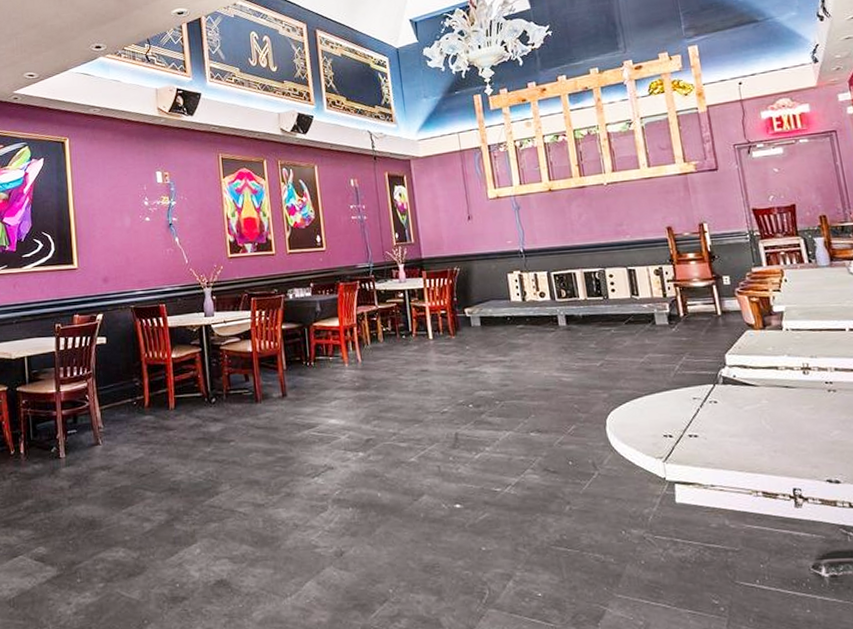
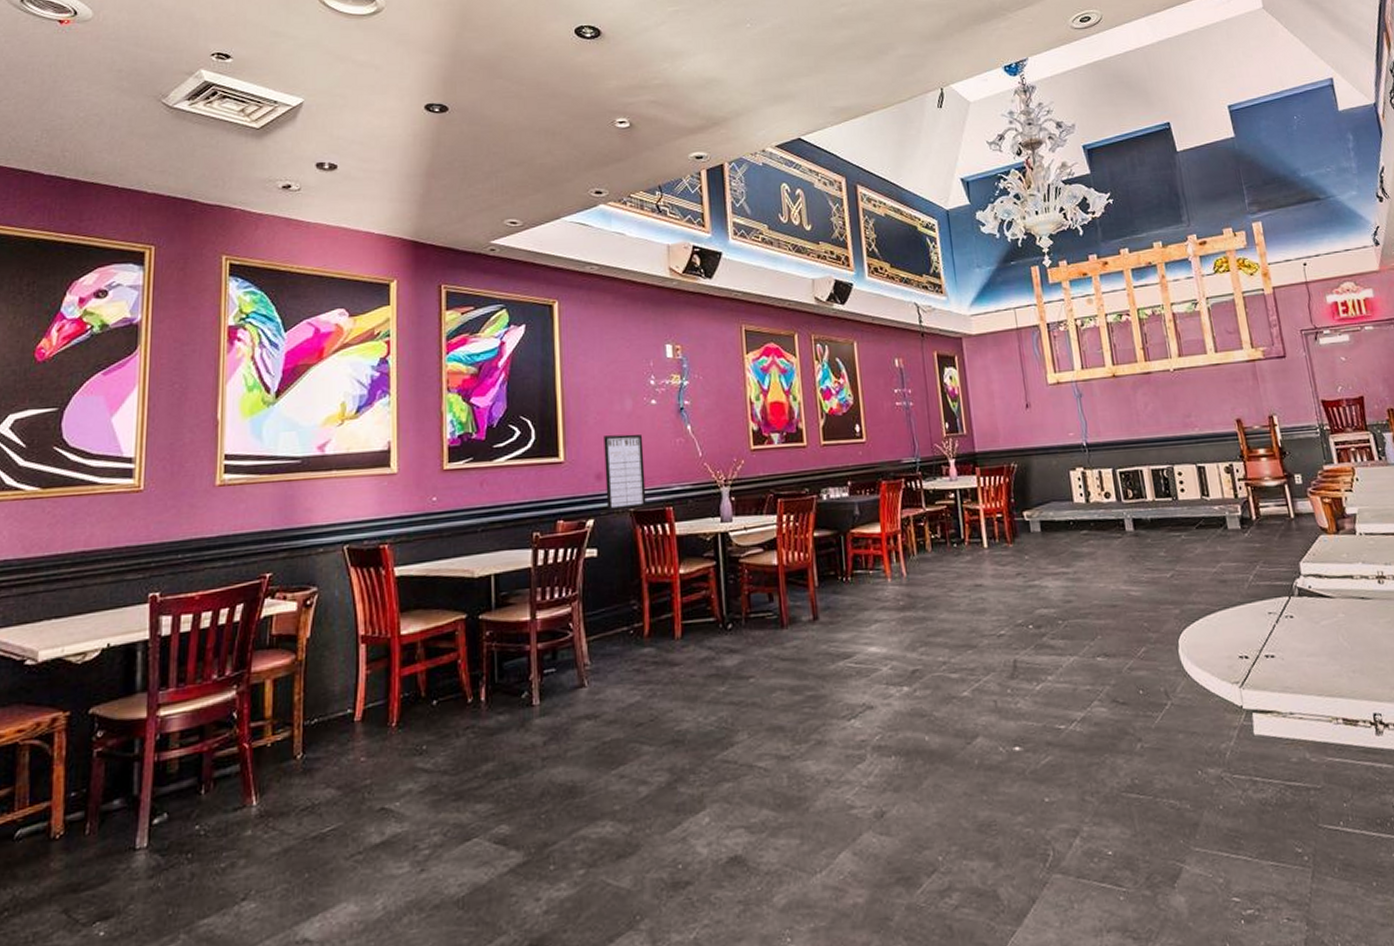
writing board: none [108,245,144,307] -> present [604,434,647,511]

